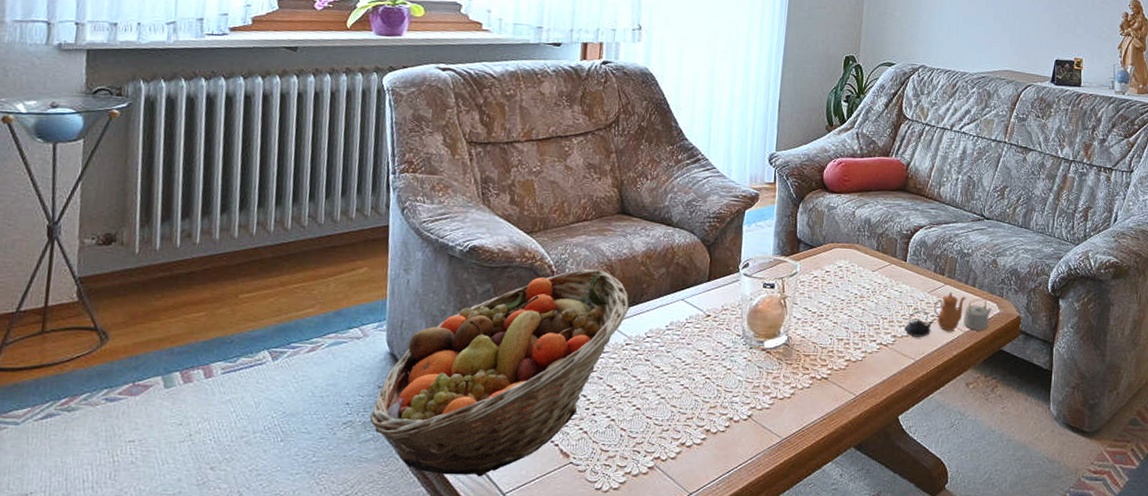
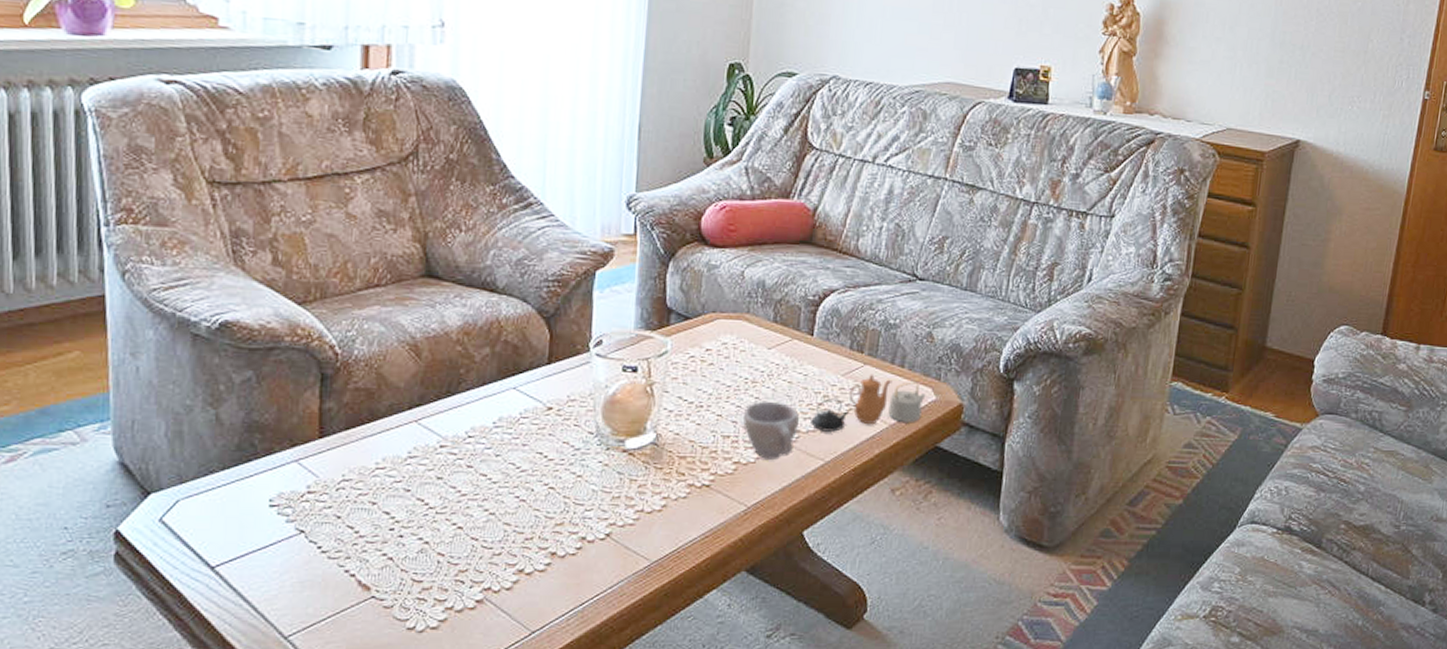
fruit basket: present [369,268,629,477] -> none [97,349,443,617]
cup: none [853,312,896,358] -> present [742,401,799,459]

